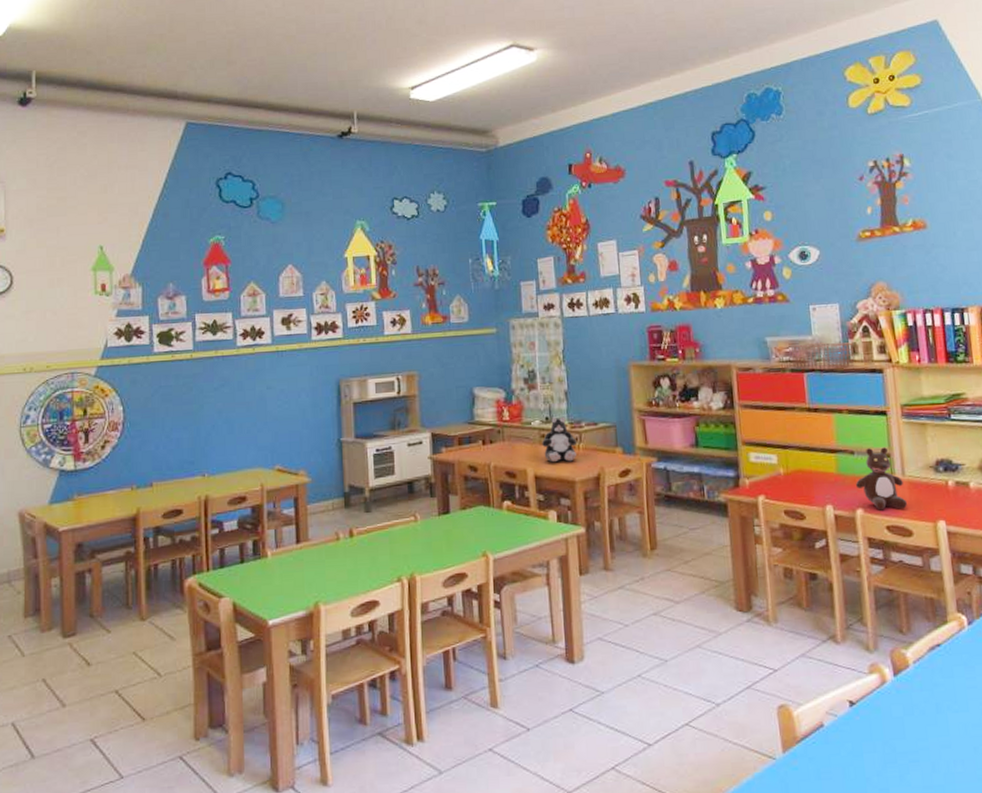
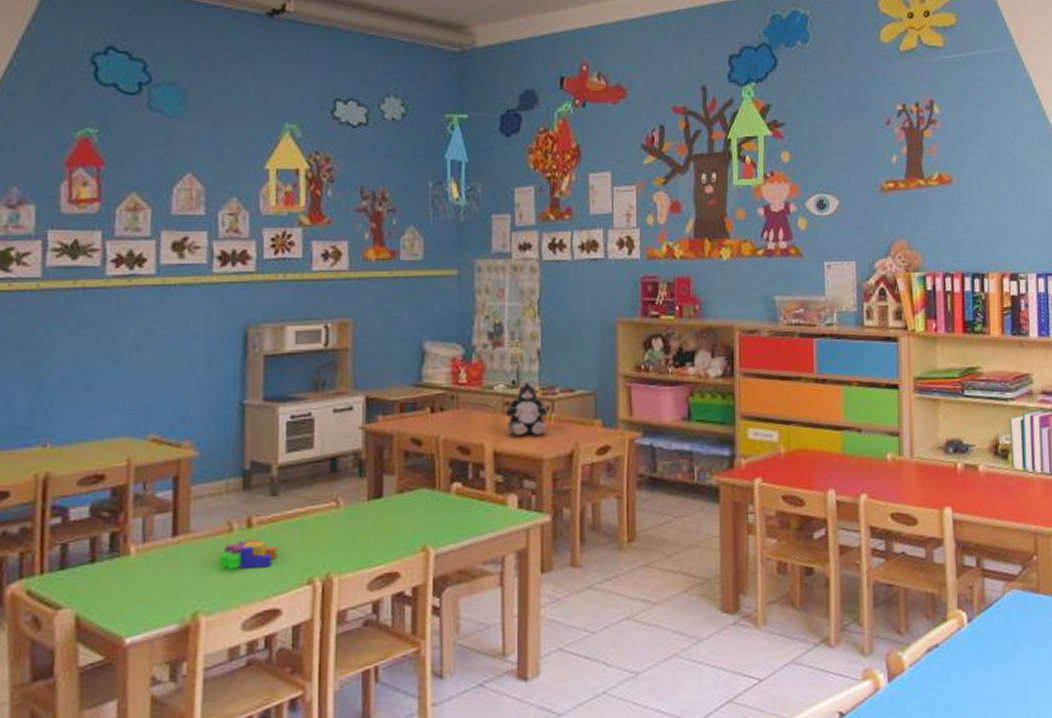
toy blocks: none [332,546,374,569] -> present [220,539,278,569]
basket: present [790,342,855,371] -> none [800,305,870,336]
stuffed animal: present [856,447,907,511] -> none [862,425,913,496]

